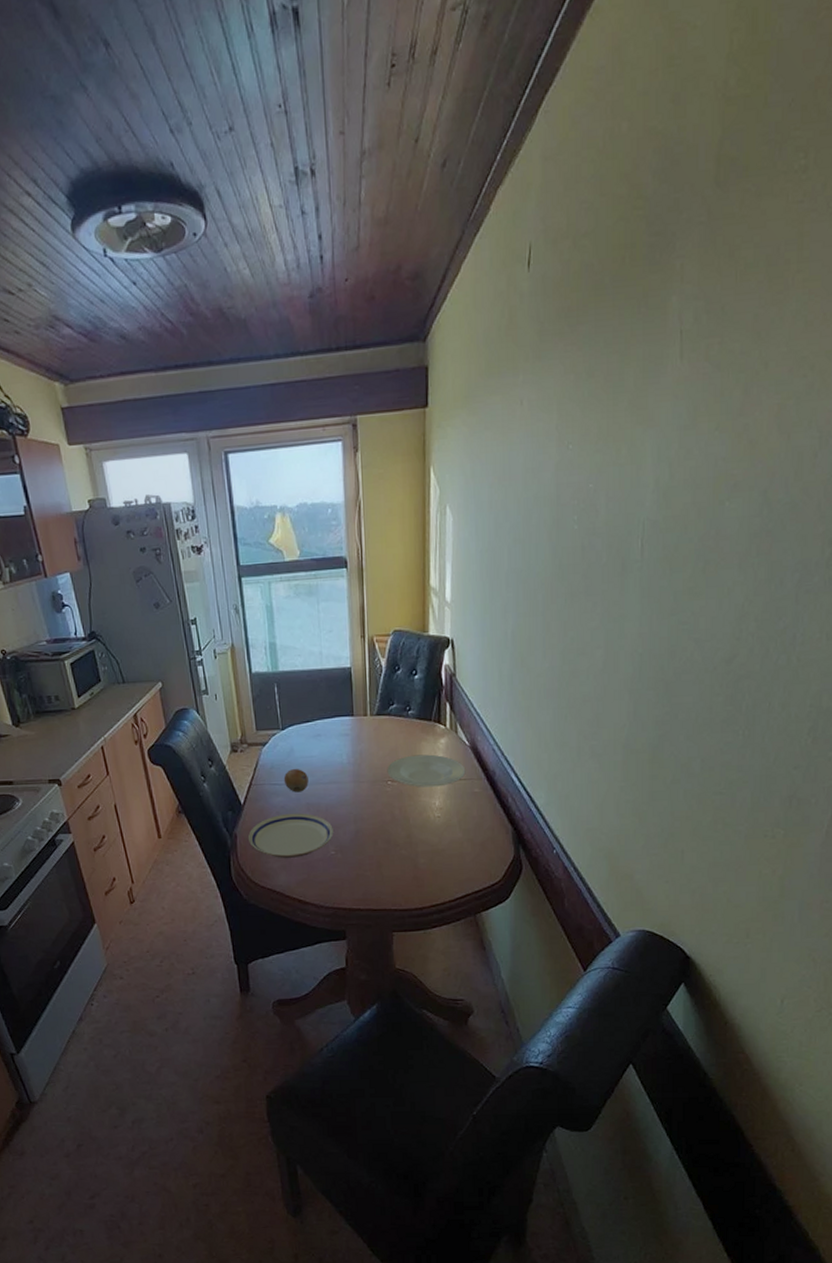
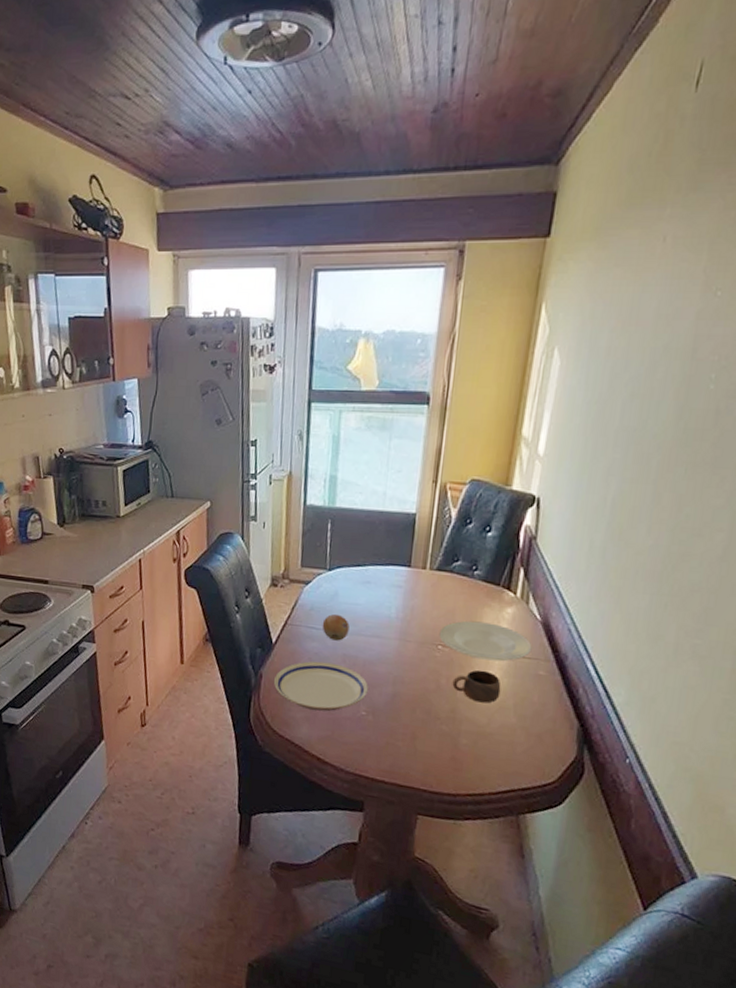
cup: none [404,796,446,825] -> present [452,669,502,703]

